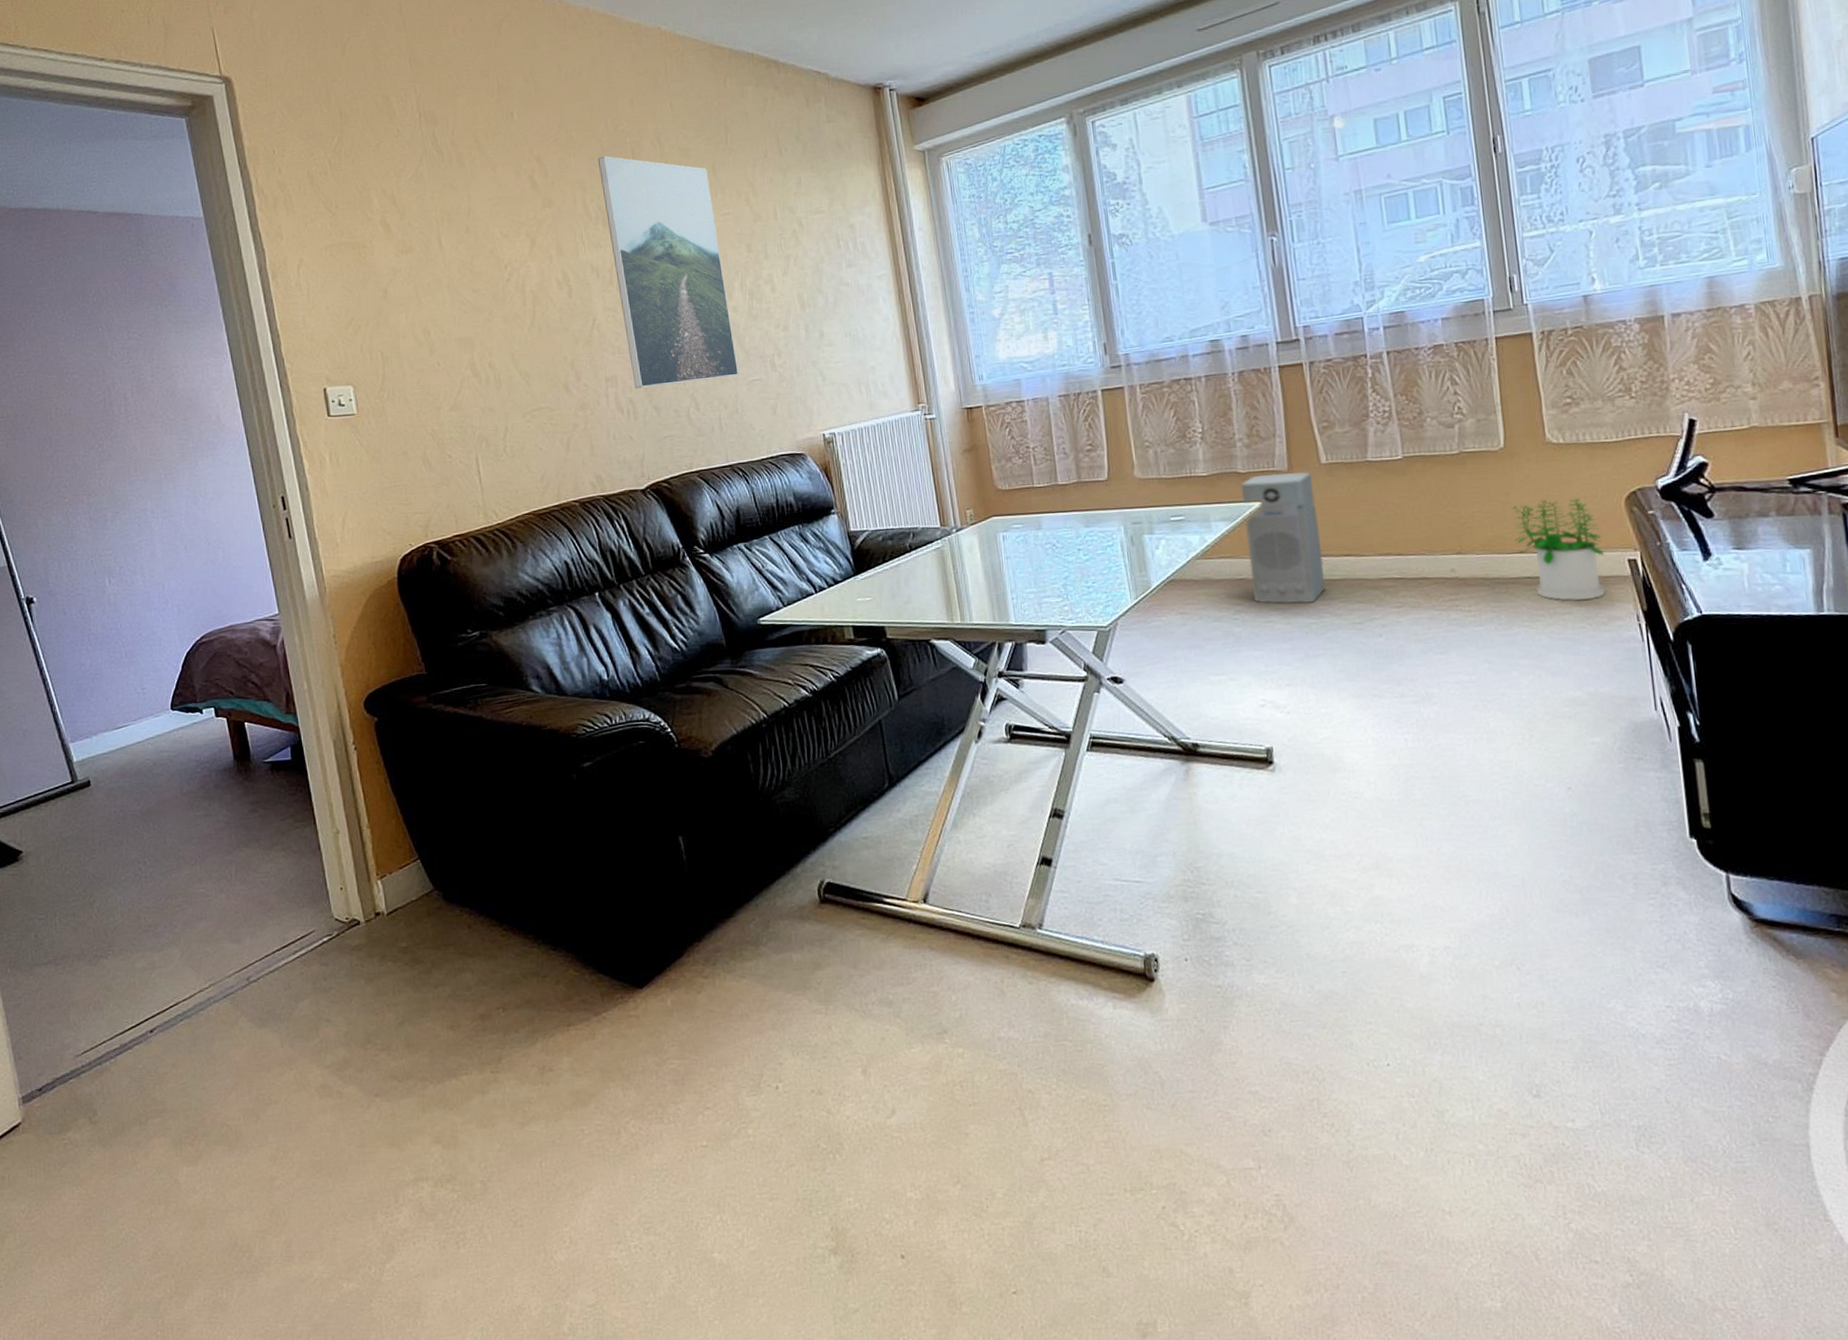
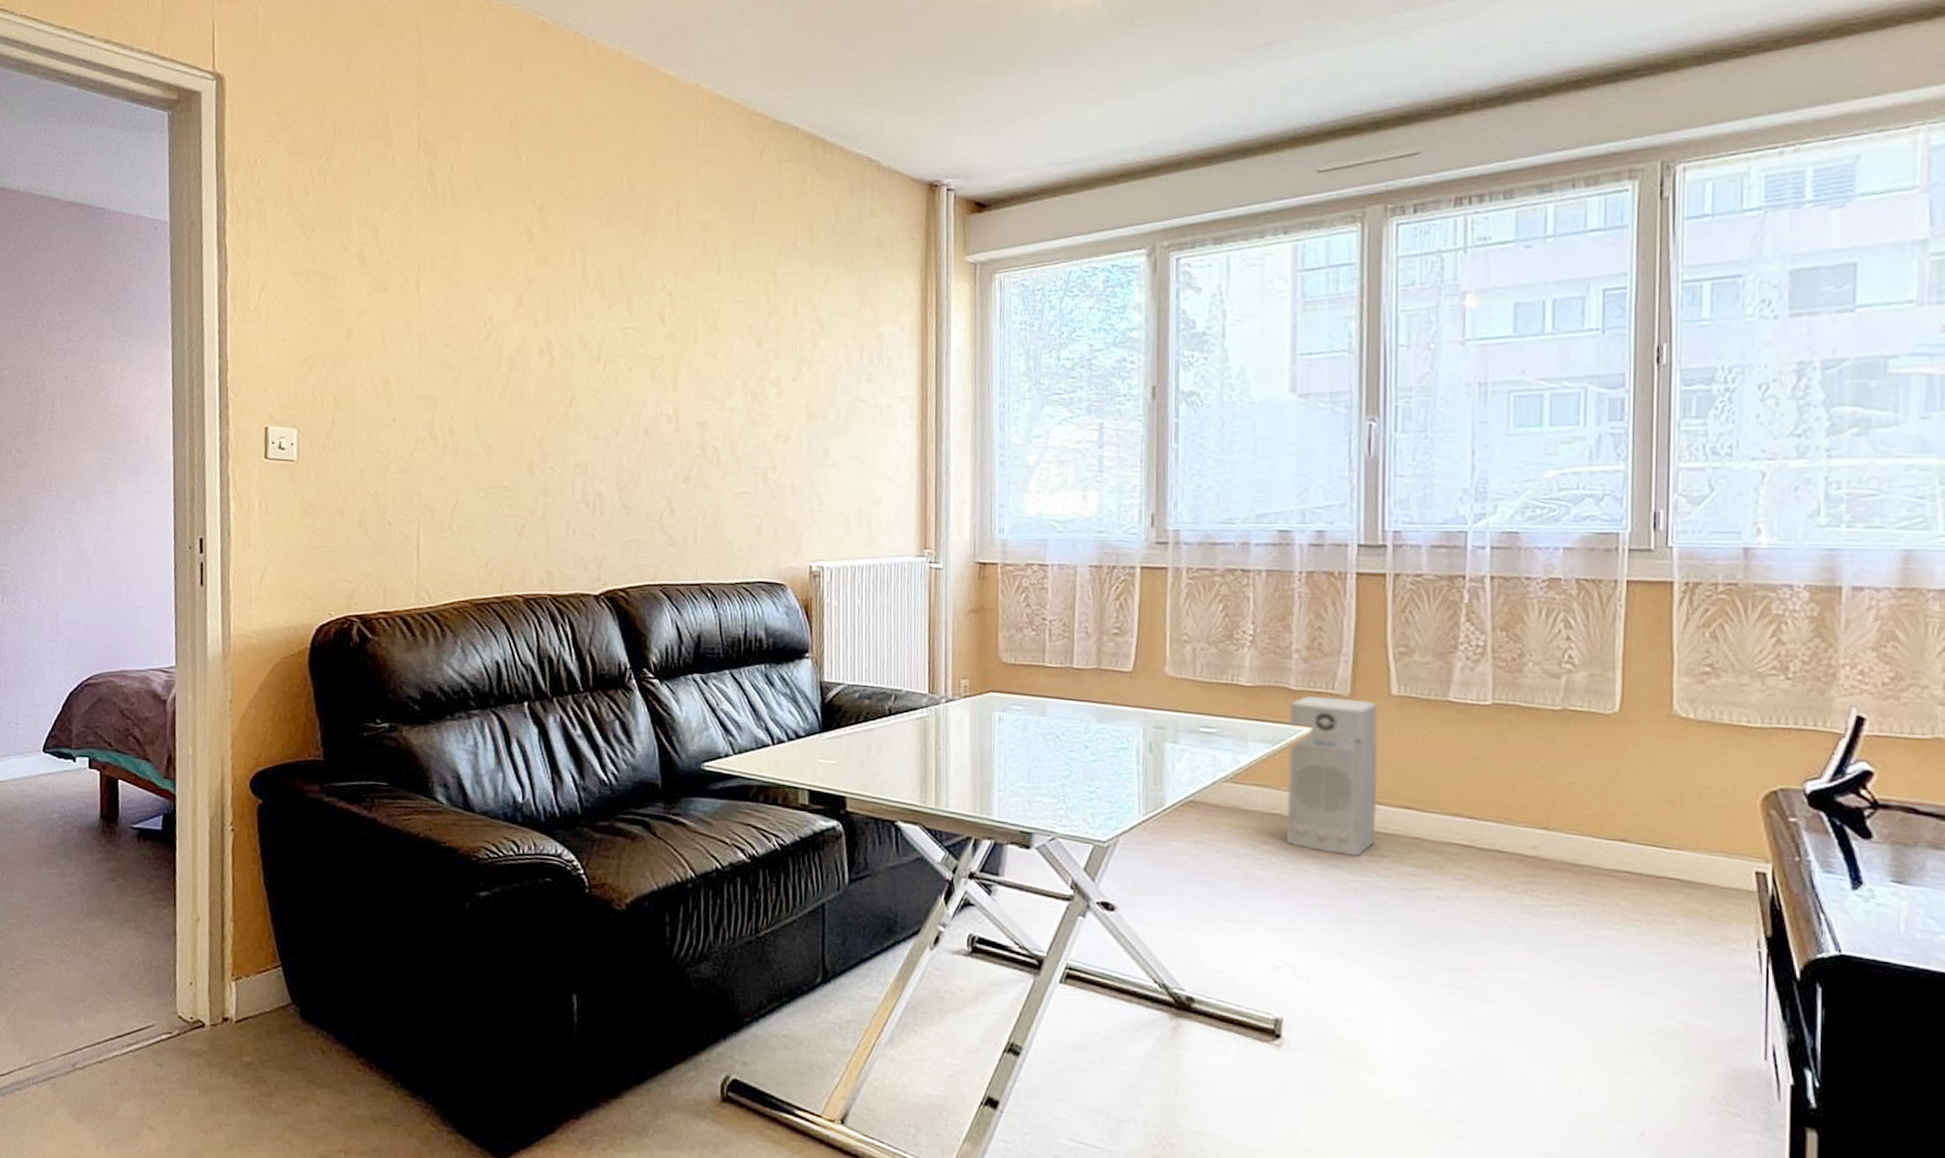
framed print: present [597,156,739,389] -> none [605,217,727,485]
potted plant: present [1511,498,1605,601] -> none [1617,782,1726,912]

